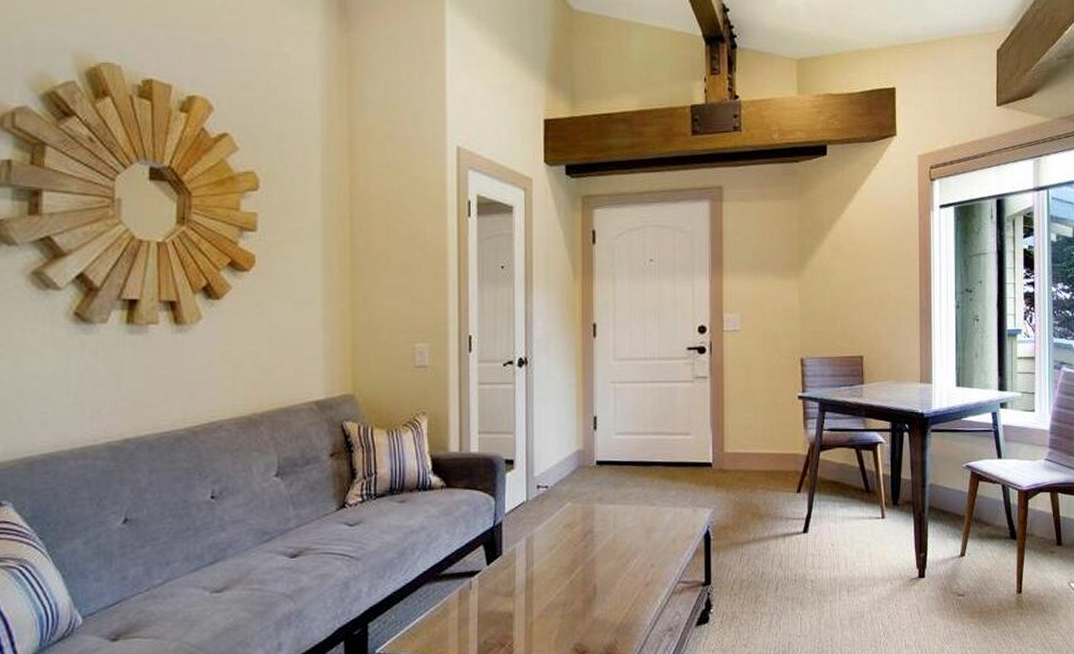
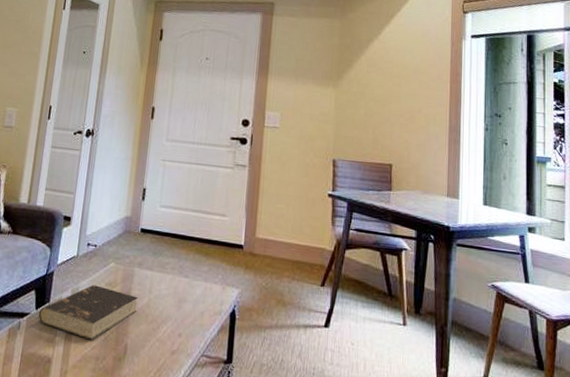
book: none [491,529,603,587] -> present [38,285,139,340]

